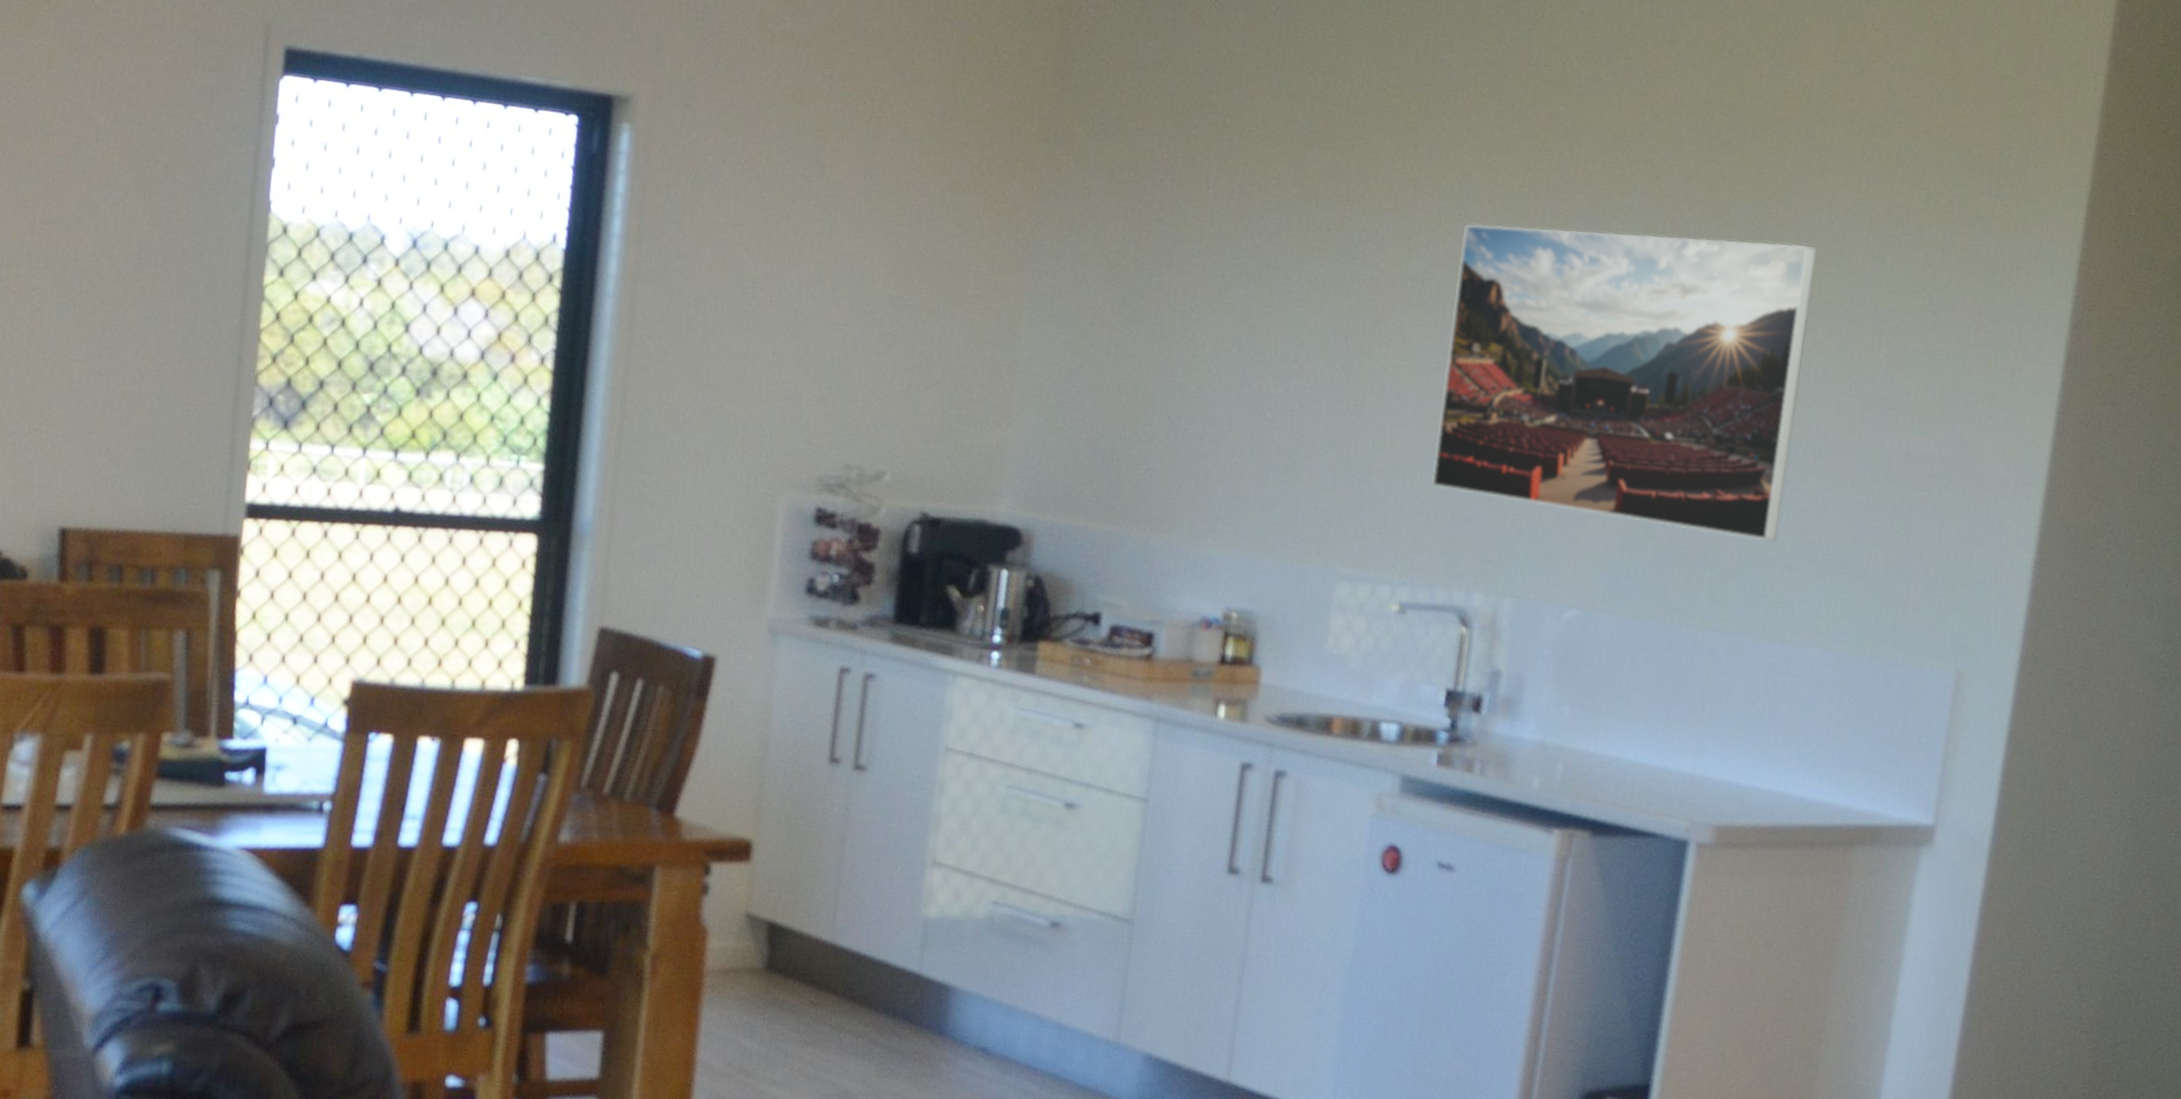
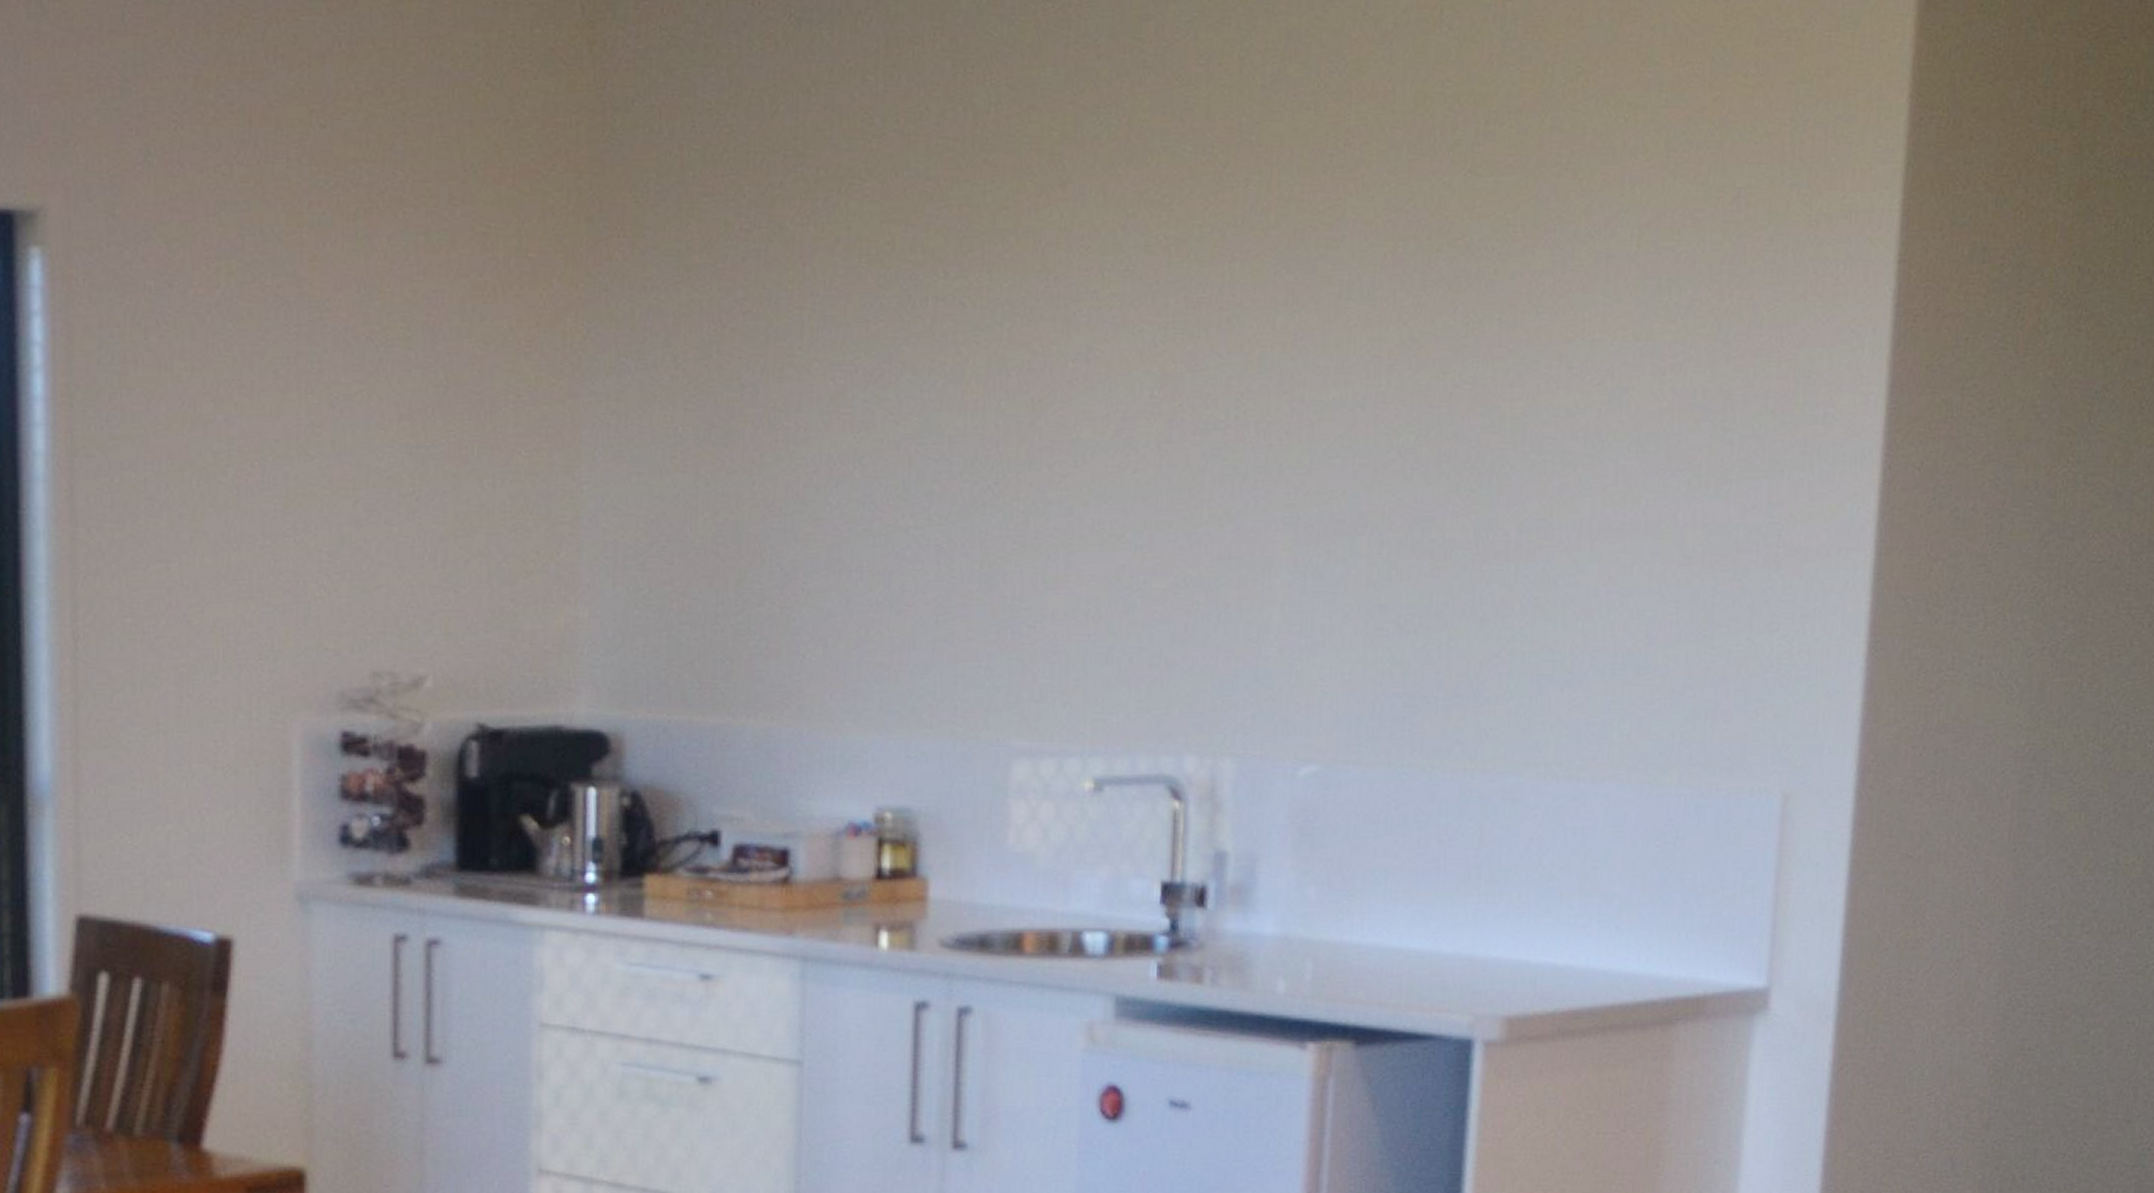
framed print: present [1431,224,1817,543] -> none [1121,269,1576,654]

